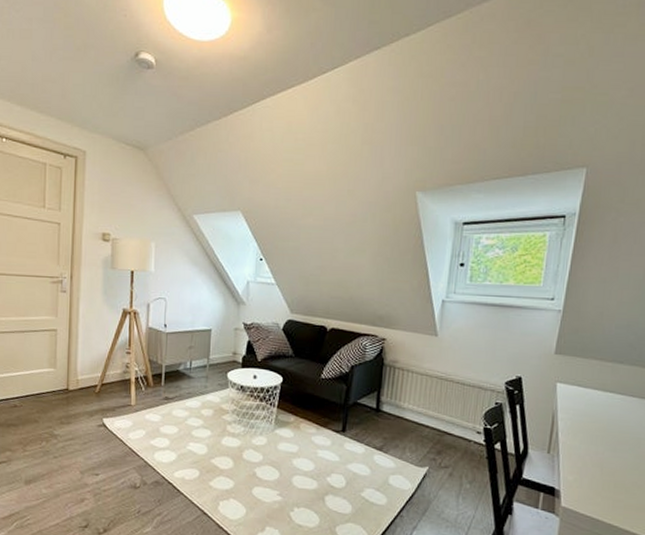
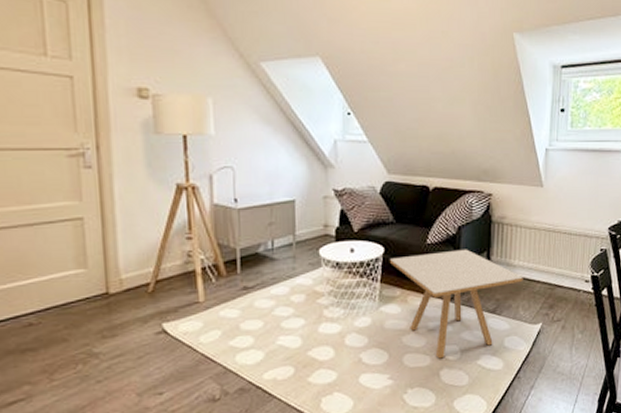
side table: none [287,386,412,485] -> present [390,249,523,359]

